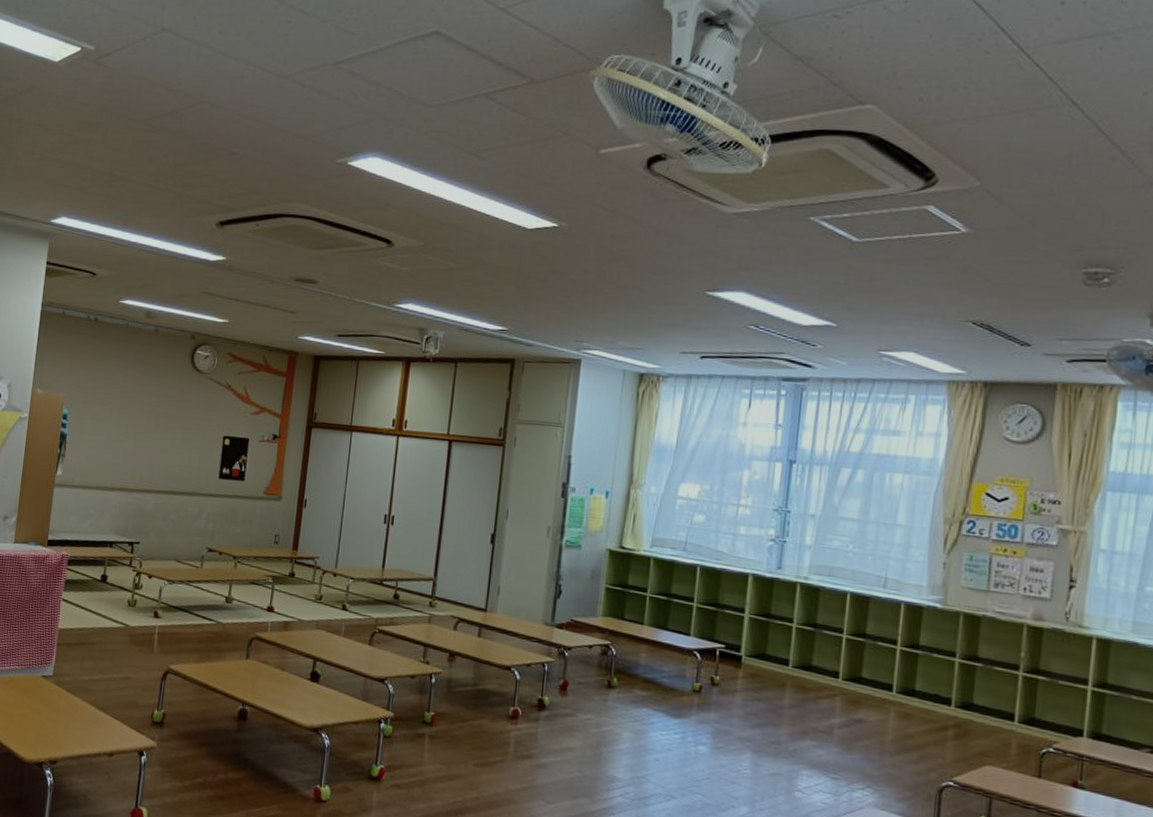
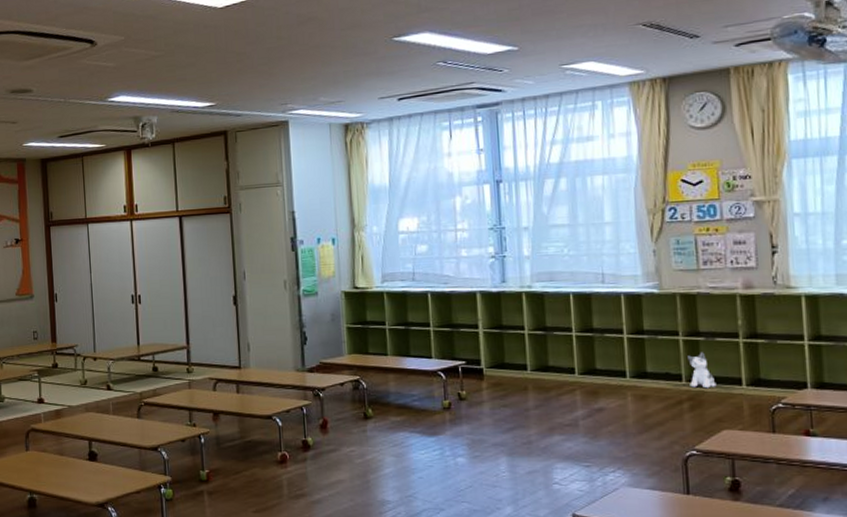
plush toy: none [958,678,987,719] -> present [688,352,717,389]

